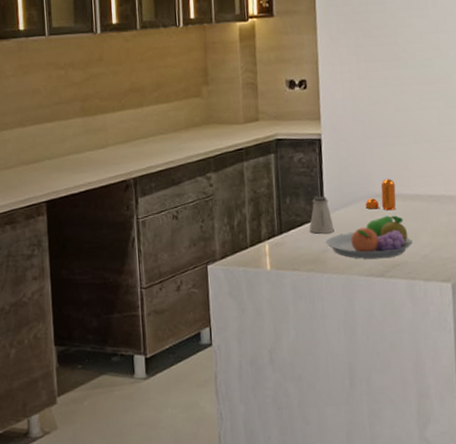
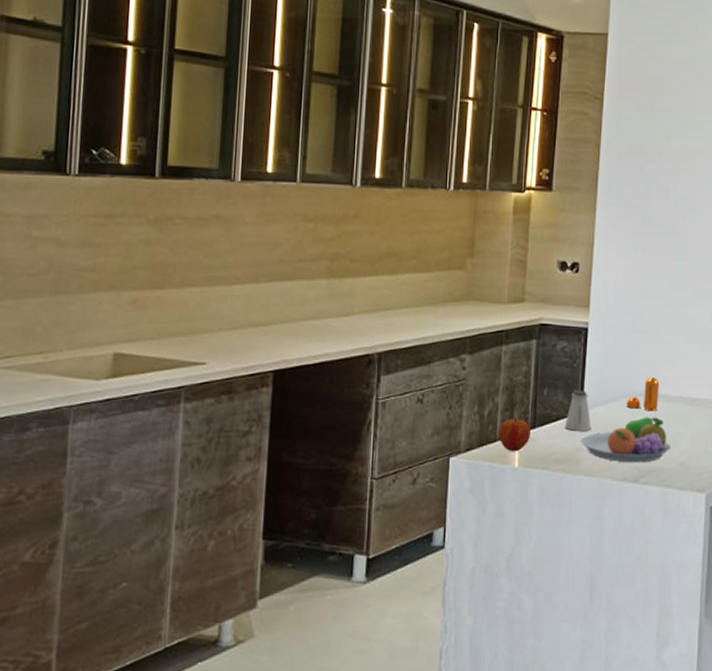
apple: none [249,226,279,257] -> present [498,418,532,452]

